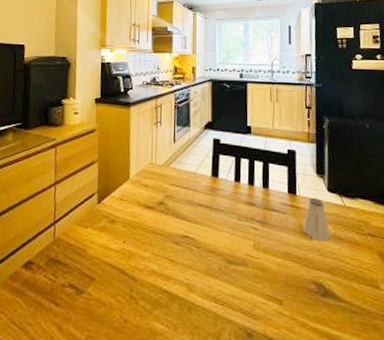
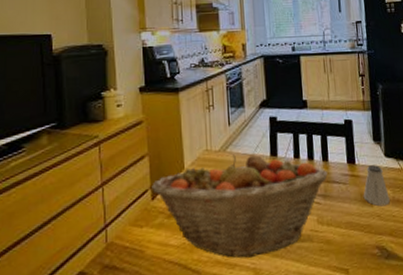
fruit basket: none [98,170,267,273] -> present [152,154,328,258]

